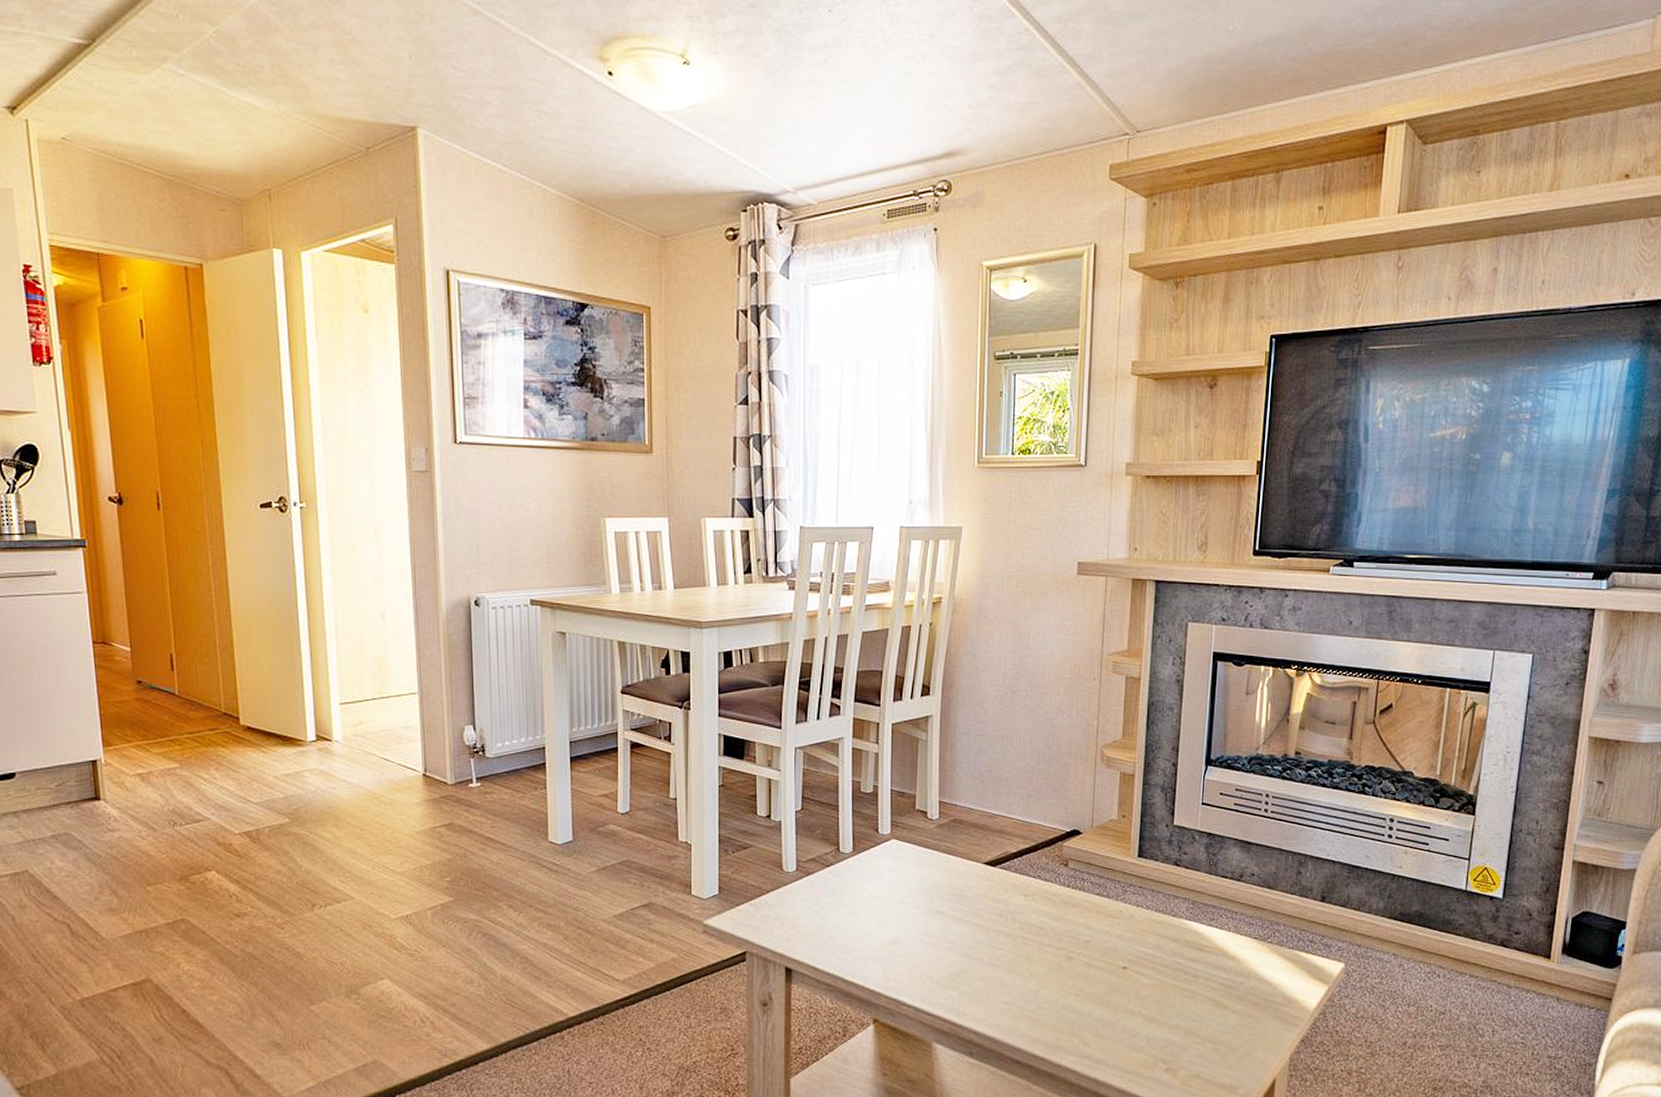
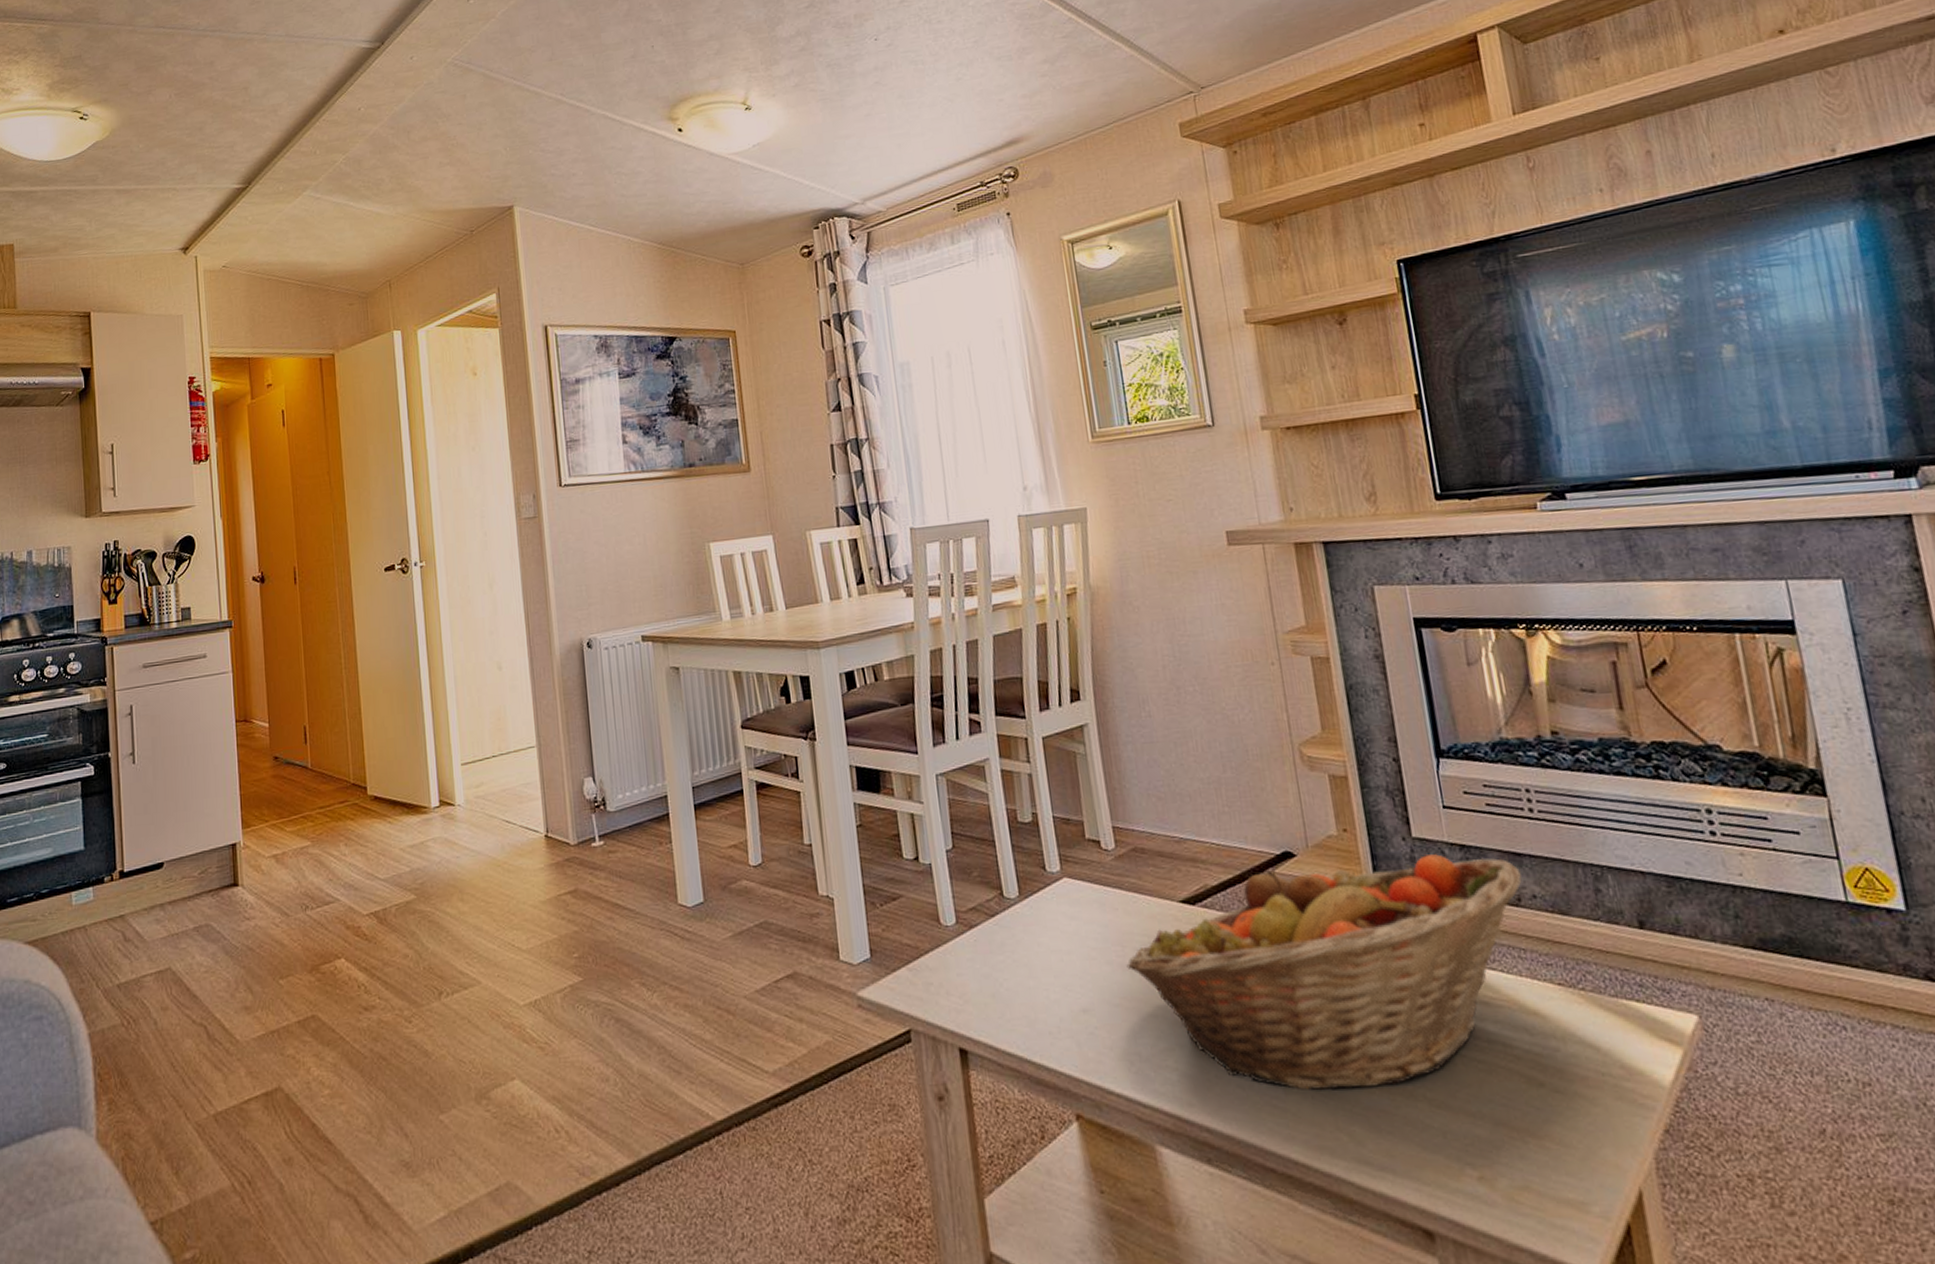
fruit basket: none [932,839,1247,1007] -> present [1126,854,1522,1091]

